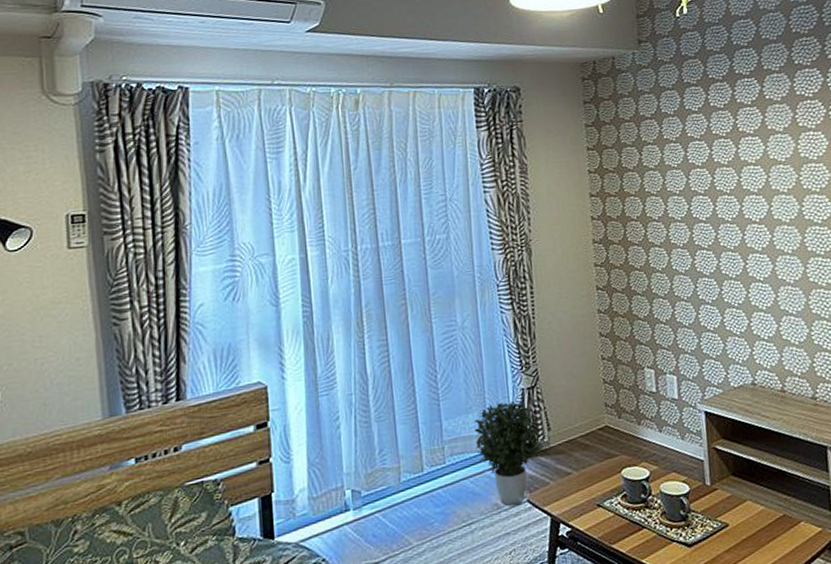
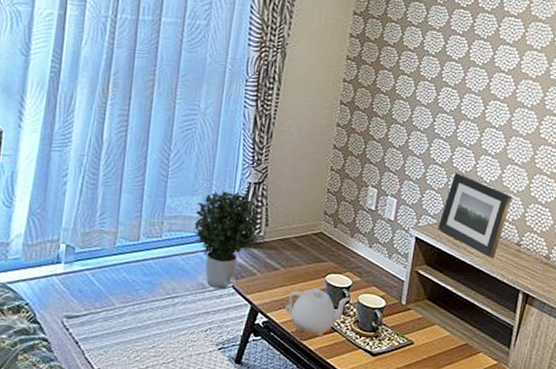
teapot: none [587,485,652,538] -> present [285,288,351,337]
picture frame: none [725,335,796,419] -> present [438,172,513,259]

